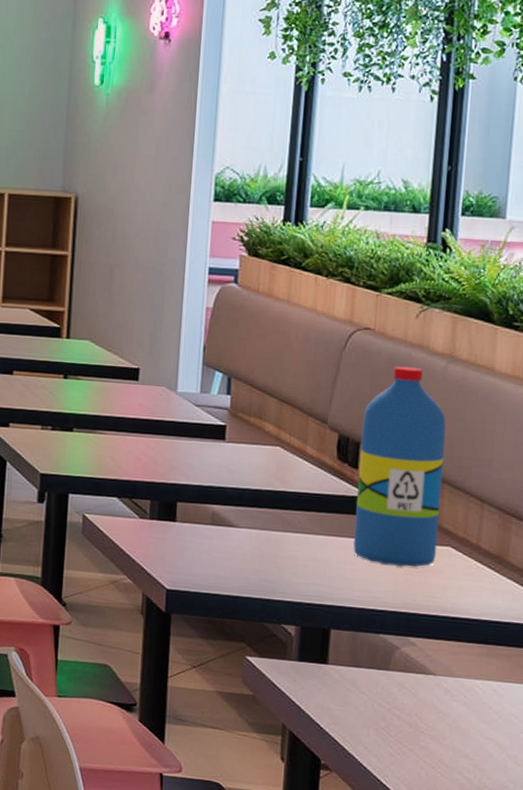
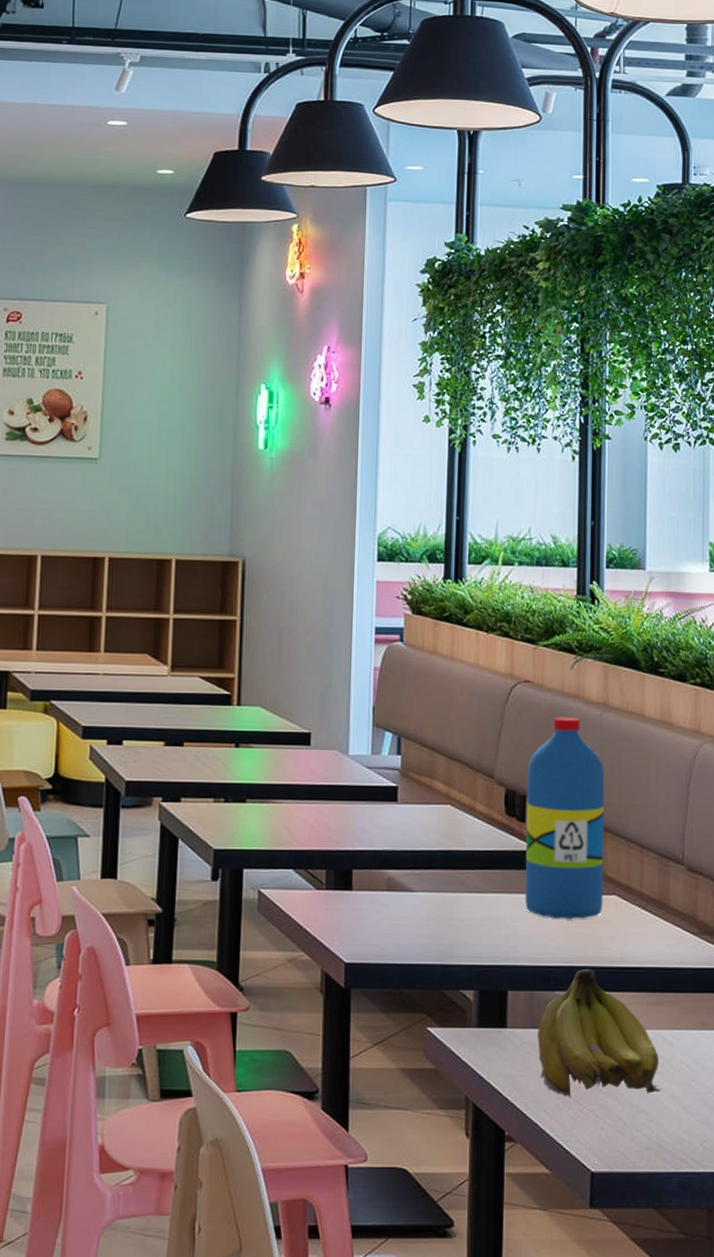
fruit: none [359,615,488,741] -> present [538,969,662,1098]

